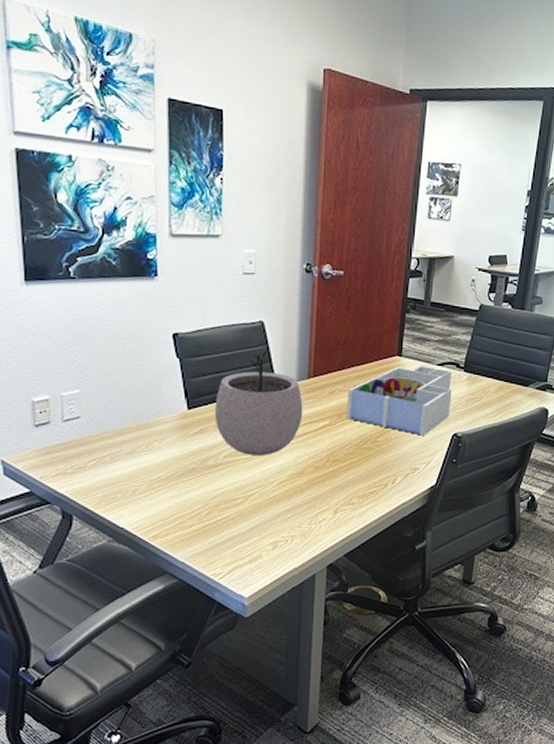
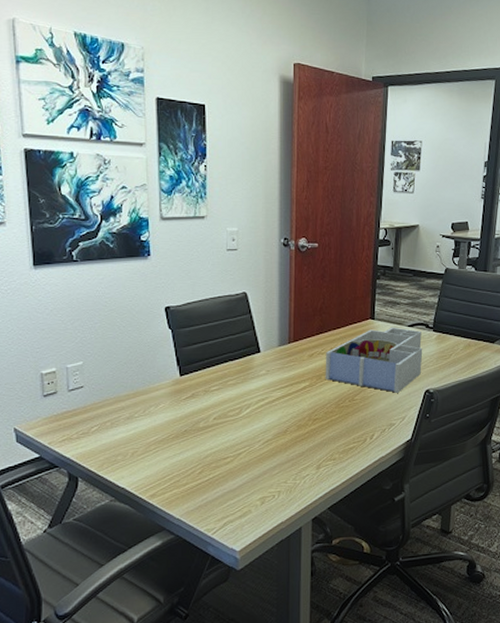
plant pot: present [214,349,303,455] -> none [204,318,285,417]

